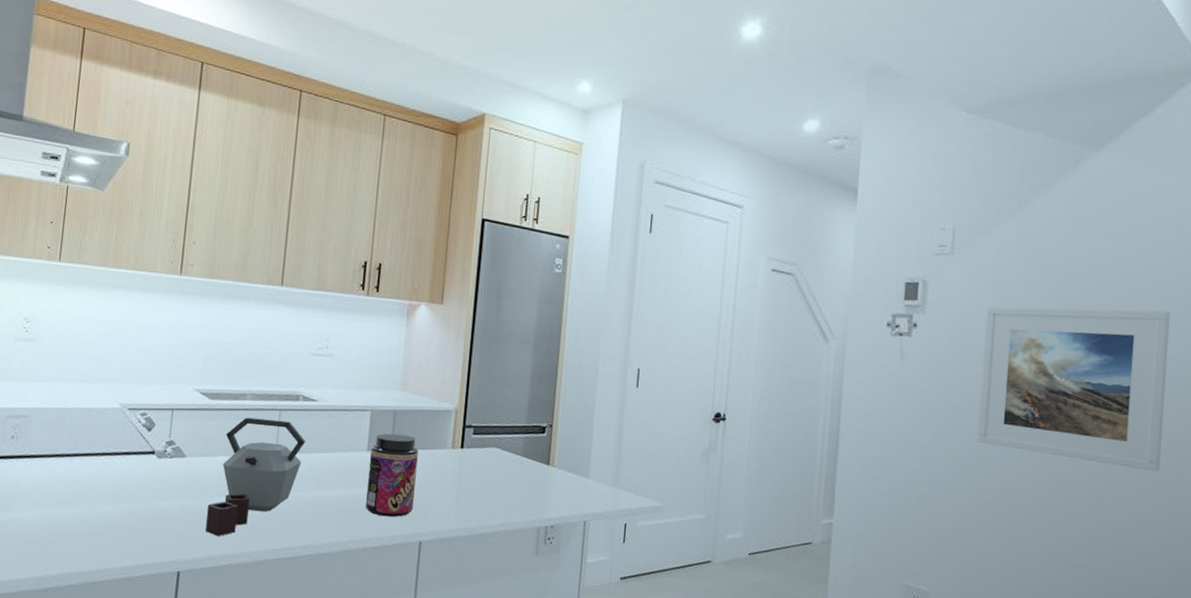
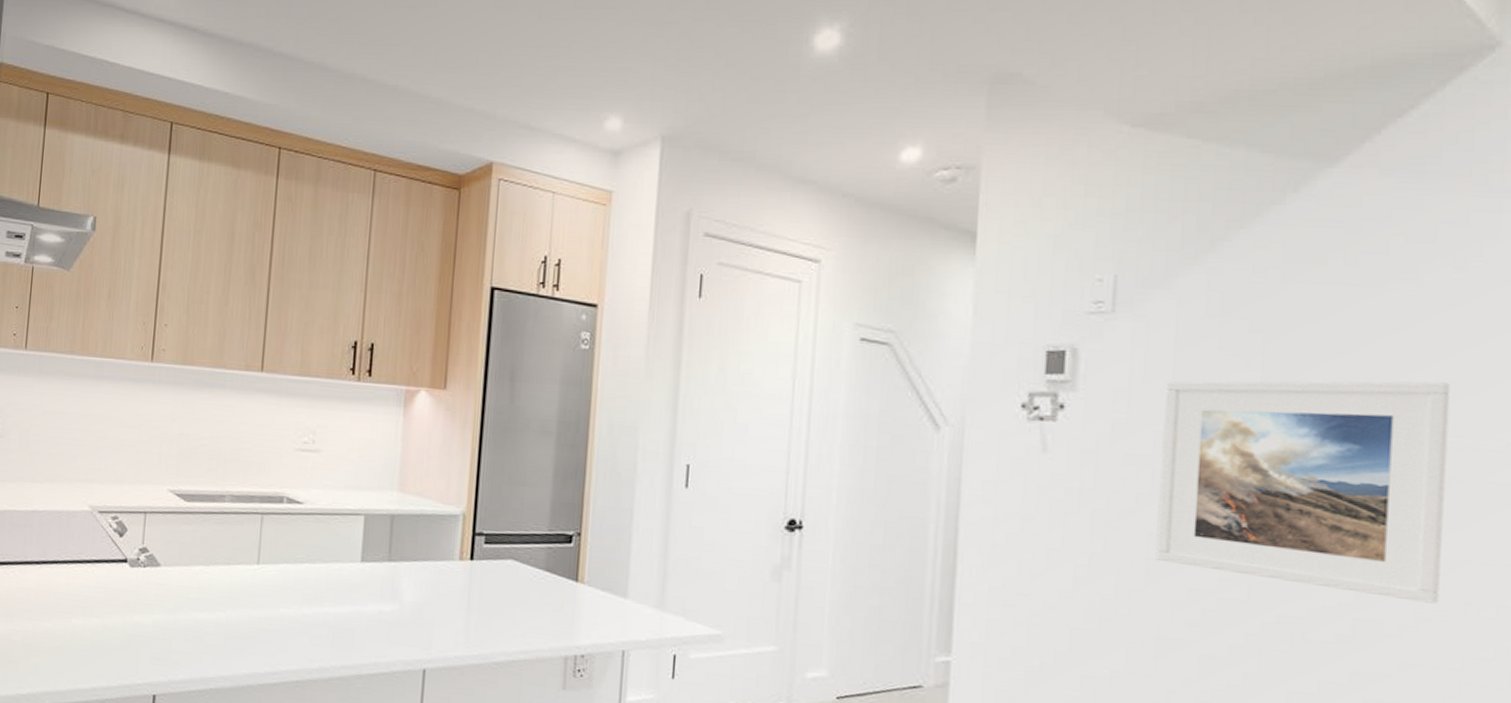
kettle: present [206,417,306,536] -> none [183,522,292,656]
jar: present [365,433,418,517] -> none [359,541,420,640]

